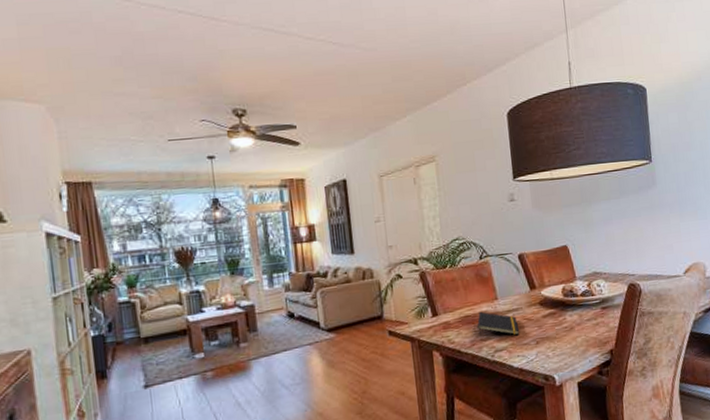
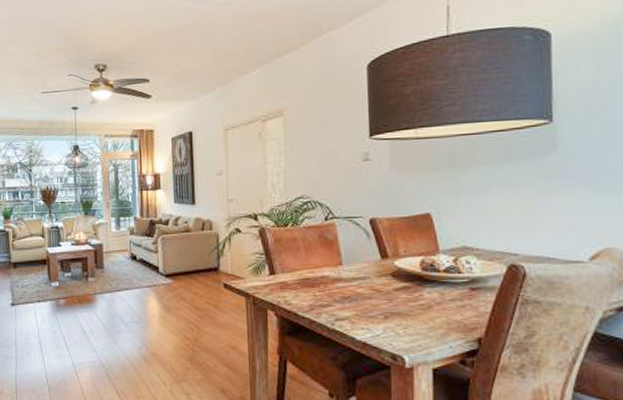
notepad: present [477,311,520,337] -> none [318,275,366,306]

